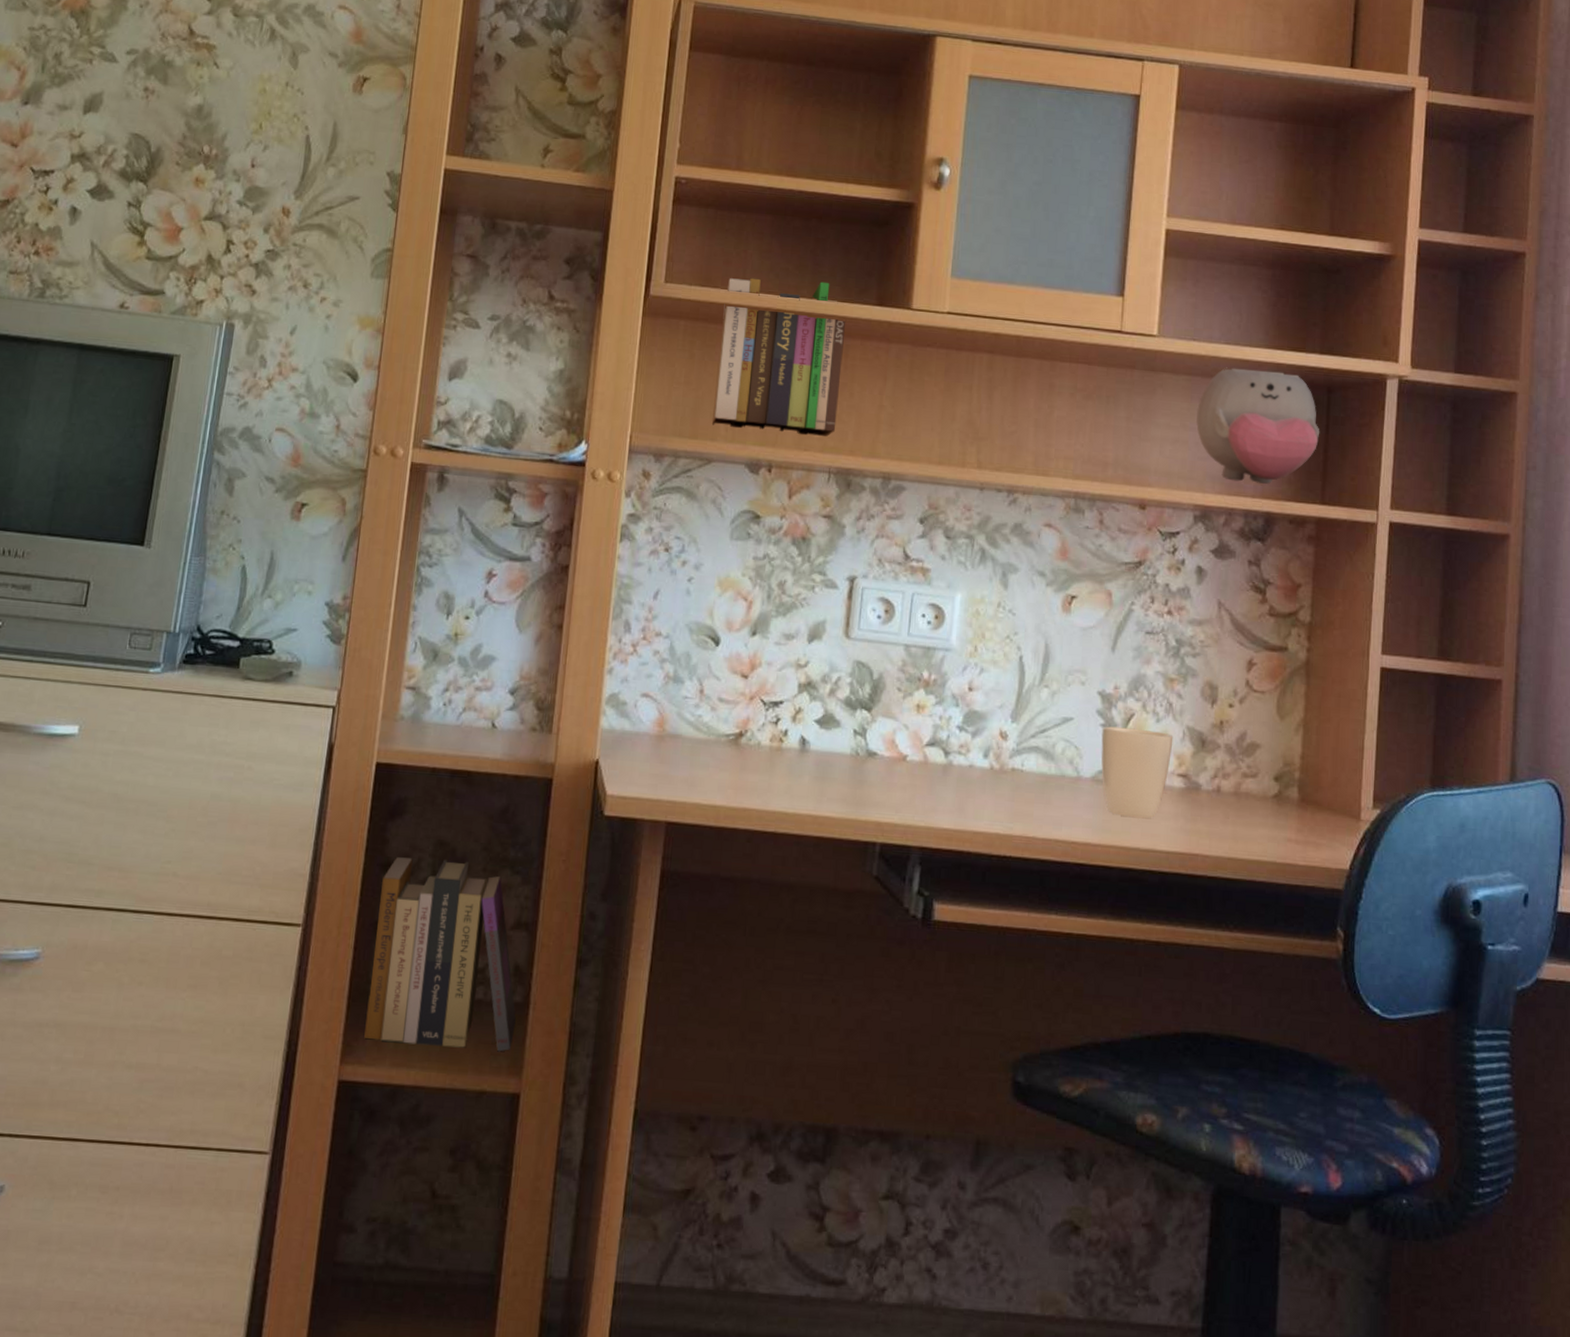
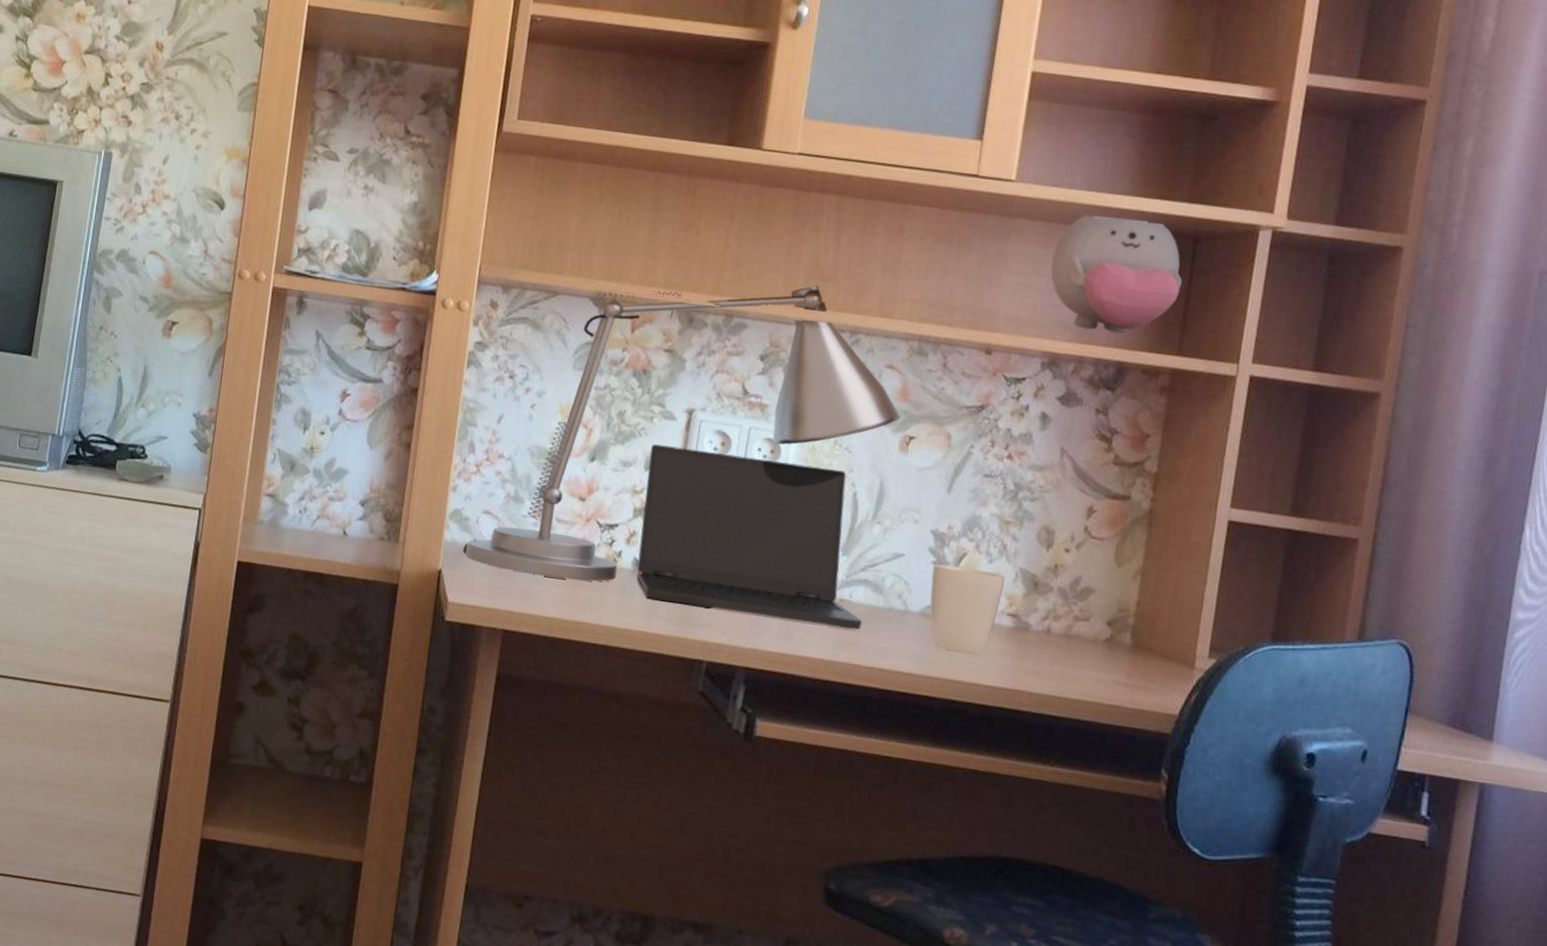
books: present [364,857,517,1052] -> none [224,647,361,825]
desk lamp: none [621,444,1062,764] -> present [462,285,901,582]
books: present [711,278,847,437] -> none [558,116,696,274]
laptop: none [803,615,1036,800] -> present [636,444,863,630]

